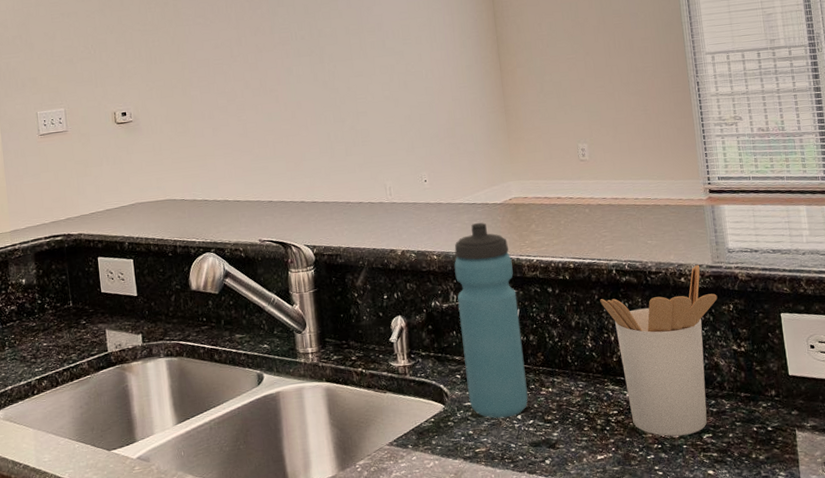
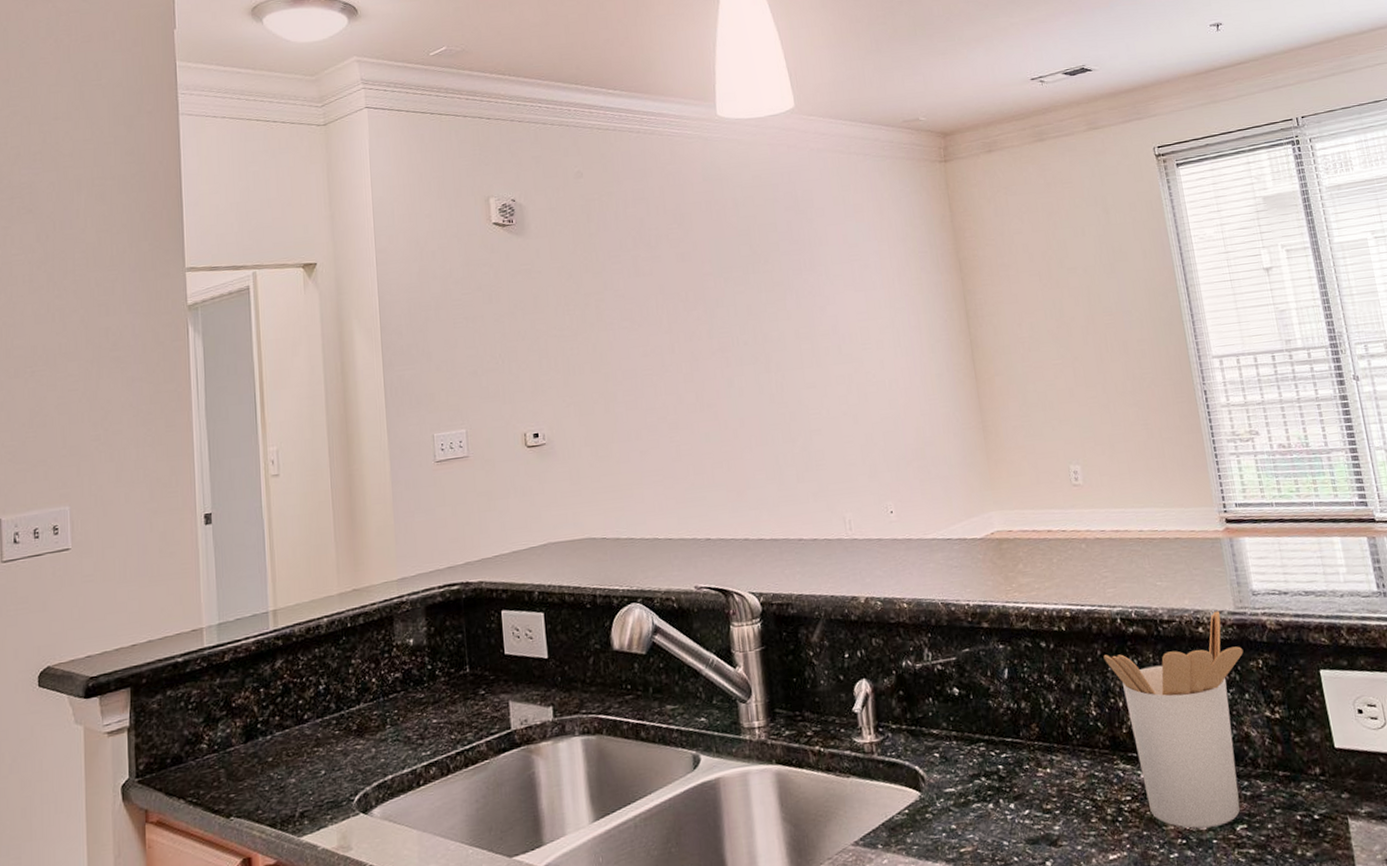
water bottle: present [454,222,528,419] -> none [927,562,1022,809]

